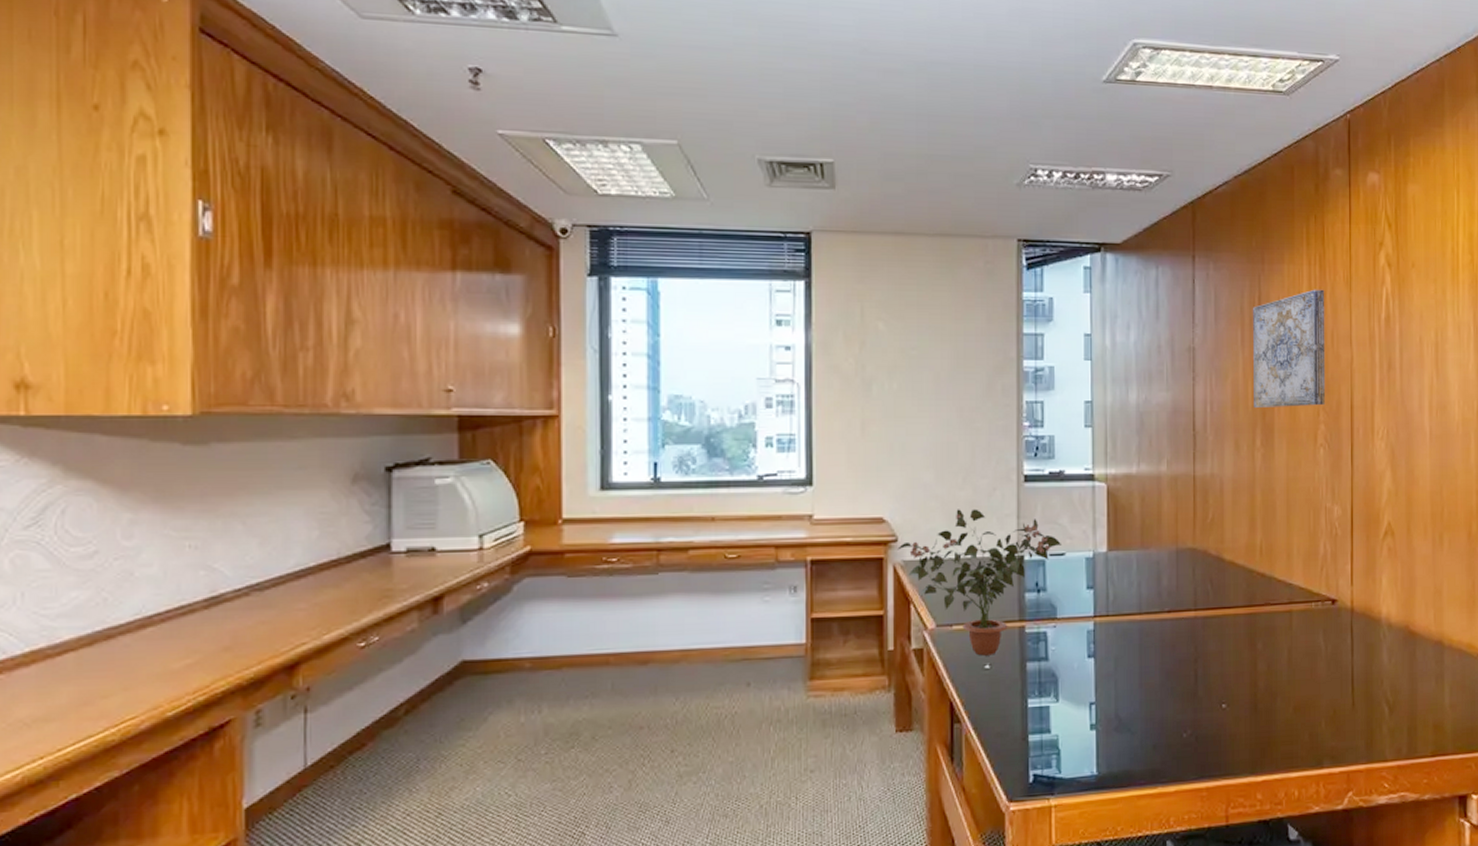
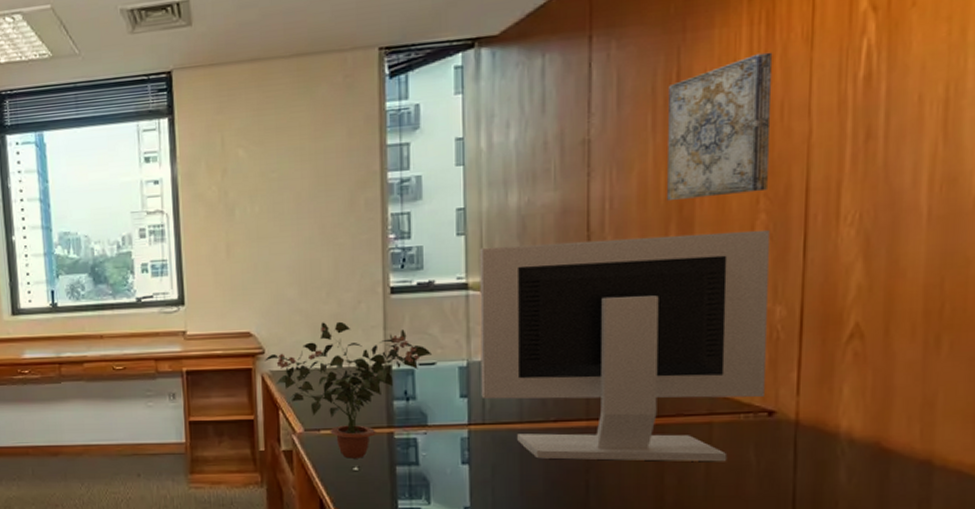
computer monitor: none [1105,439,1328,650] -> present [480,231,769,462]

